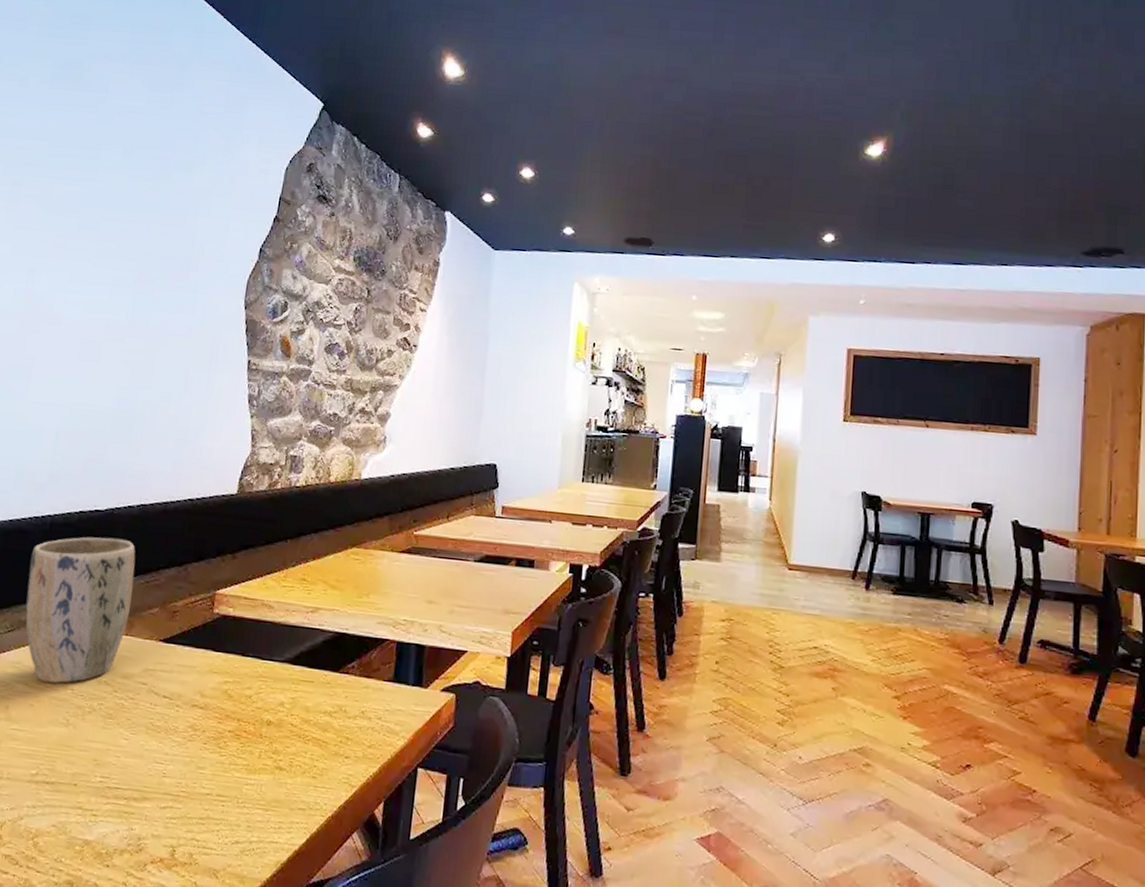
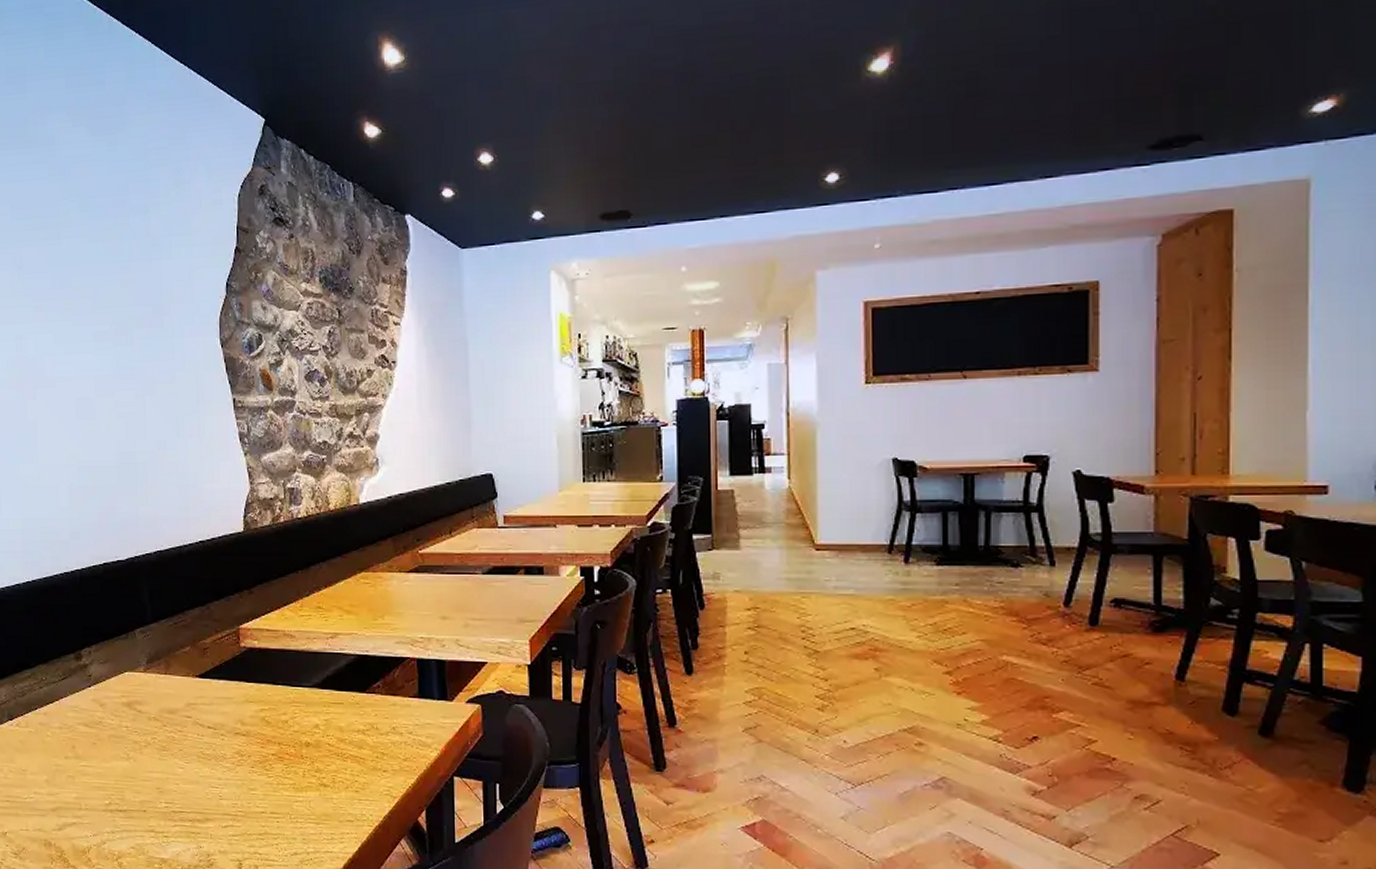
plant pot: present [25,536,136,684] -> none [69,585,164,722]

